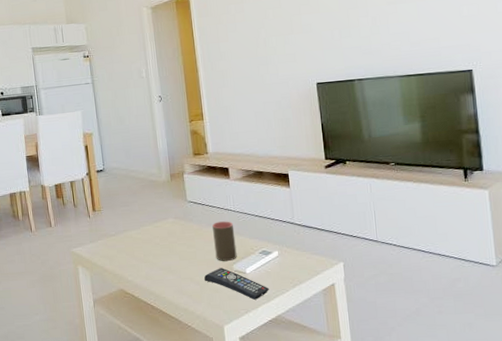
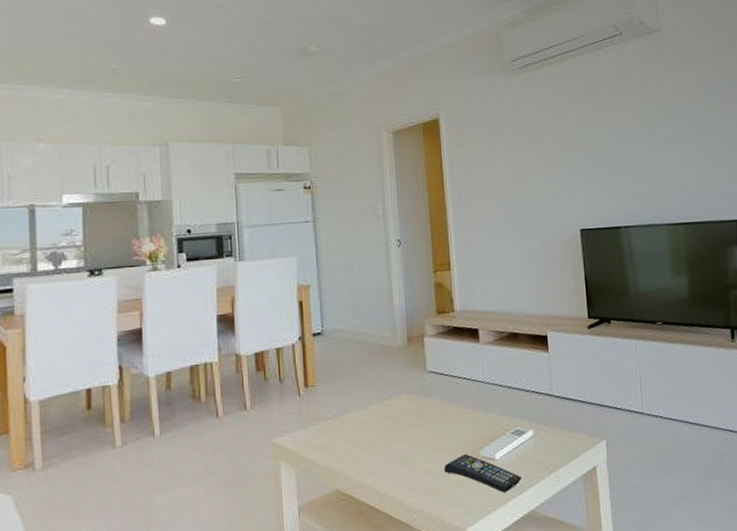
cup: present [212,221,237,261] -> none [457,394,485,446]

